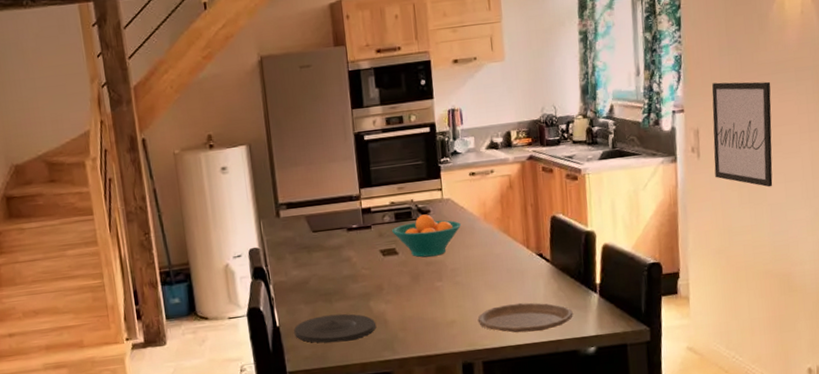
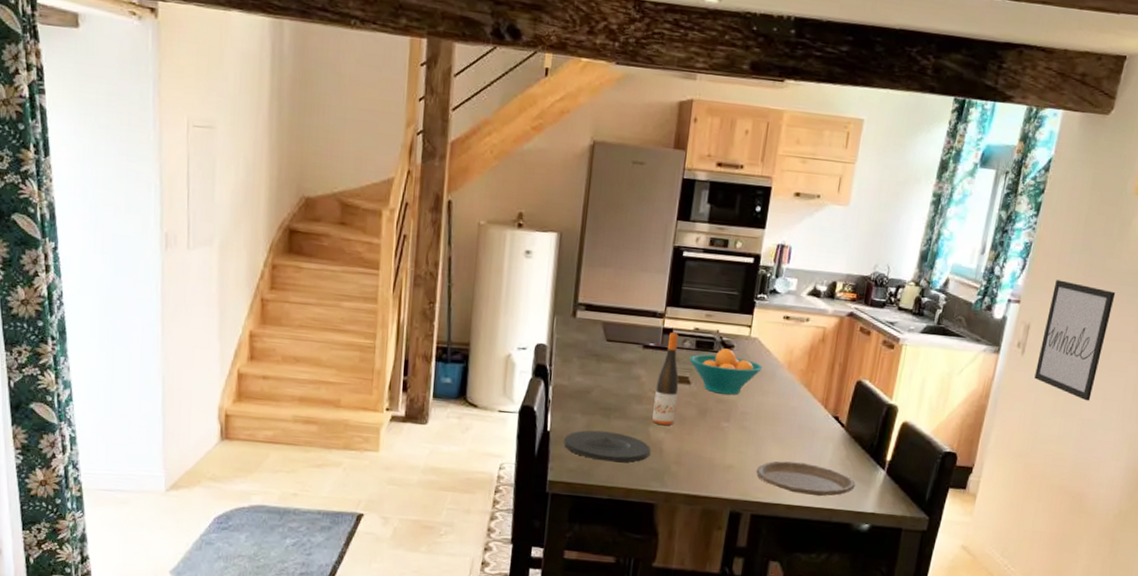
wine bottle: none [366,211,391,298] -> present [652,332,679,426]

